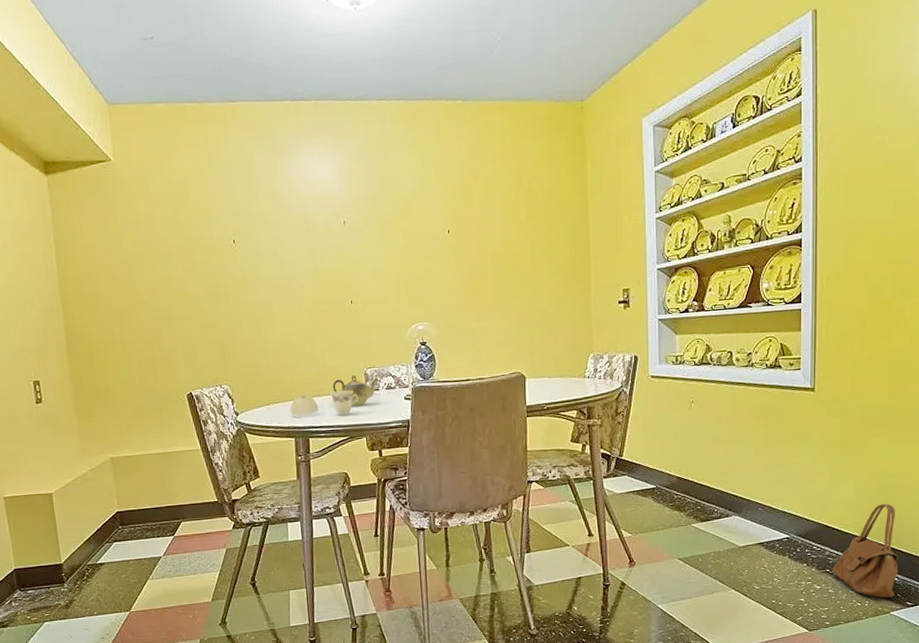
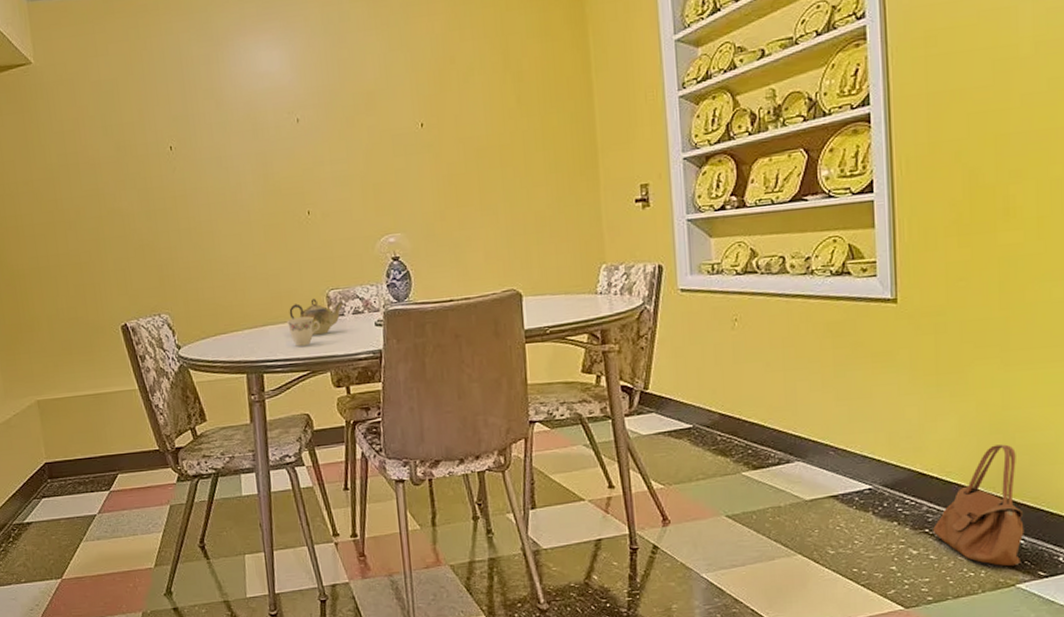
sugar bowl: present [290,393,319,419] -> none [240,321,274,351]

